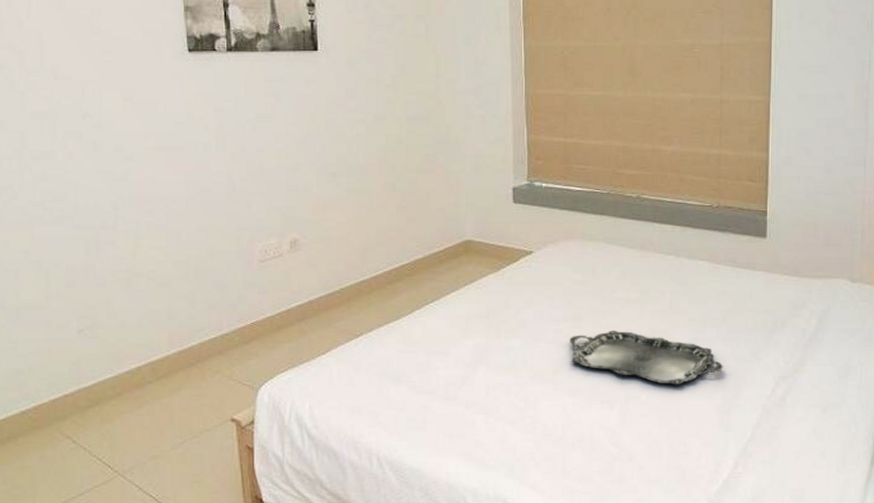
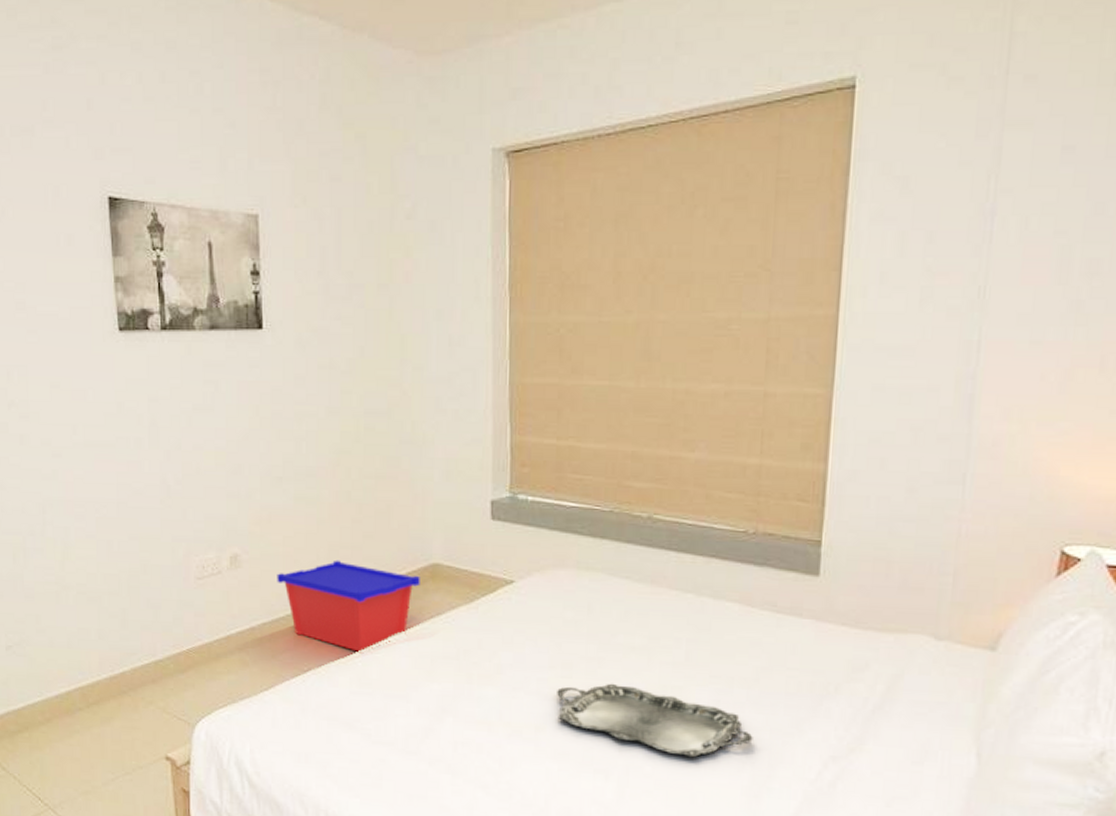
storage bin: none [332,240,456,318] -> present [277,560,420,654]

